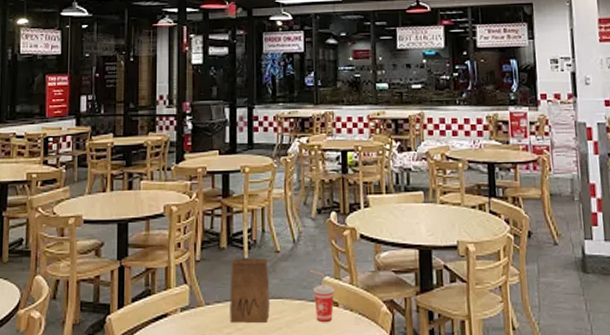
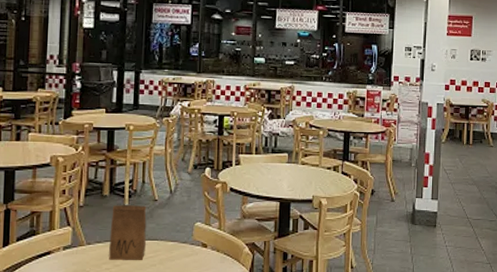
beverage cup: present [308,269,335,322] -> none [182,216,204,260]

